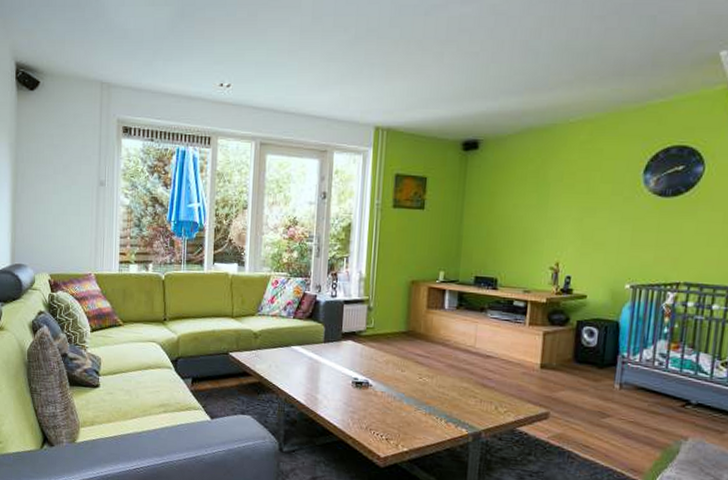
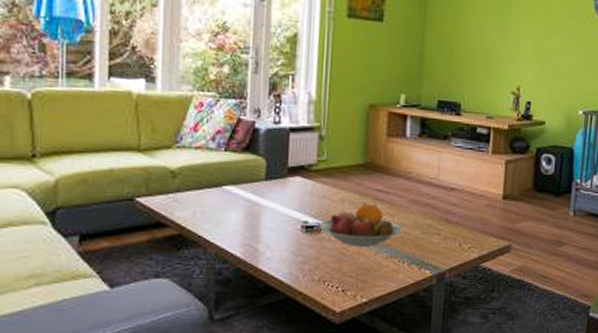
fruit bowl: none [366,364,441,403] -> present [318,202,403,246]

